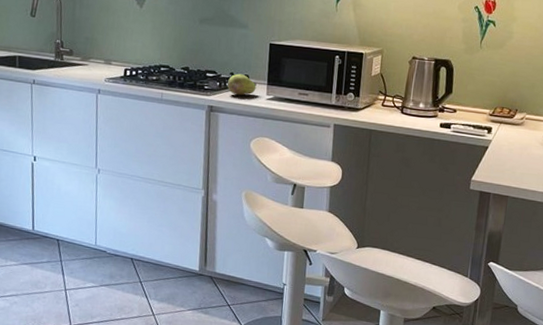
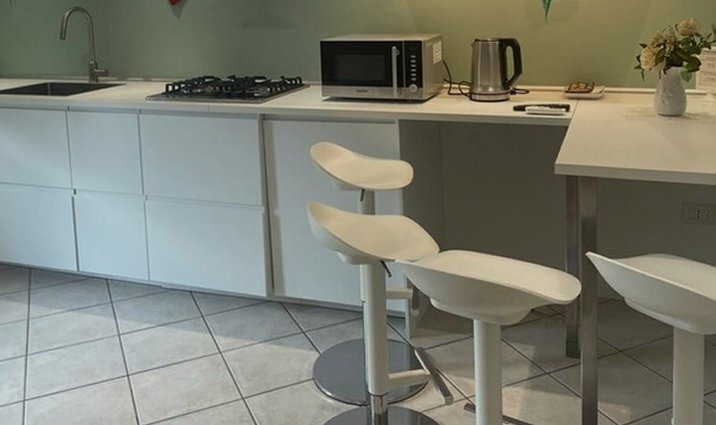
fruit: present [227,73,257,96] -> none [279,76,310,100]

